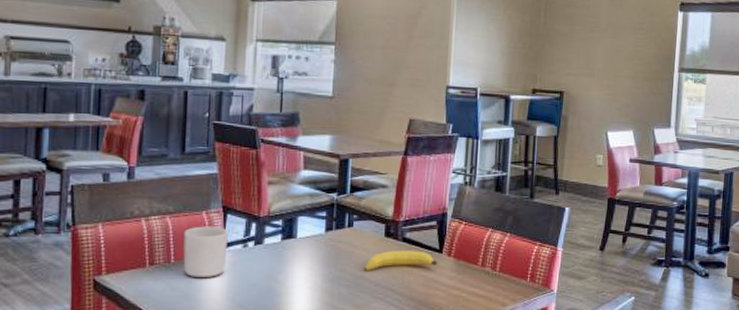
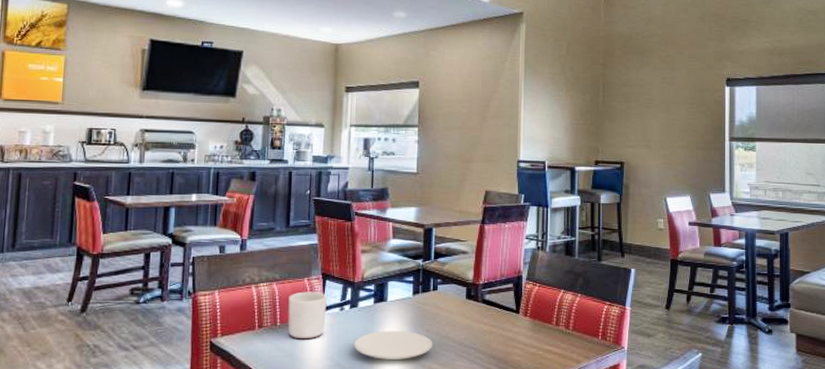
plate: none [258,269,347,301] -> present [353,330,433,359]
banana: present [364,250,438,272] -> none [448,311,516,332]

